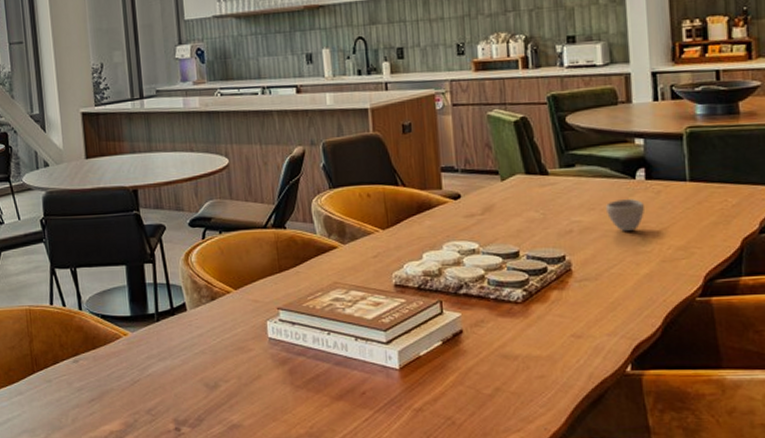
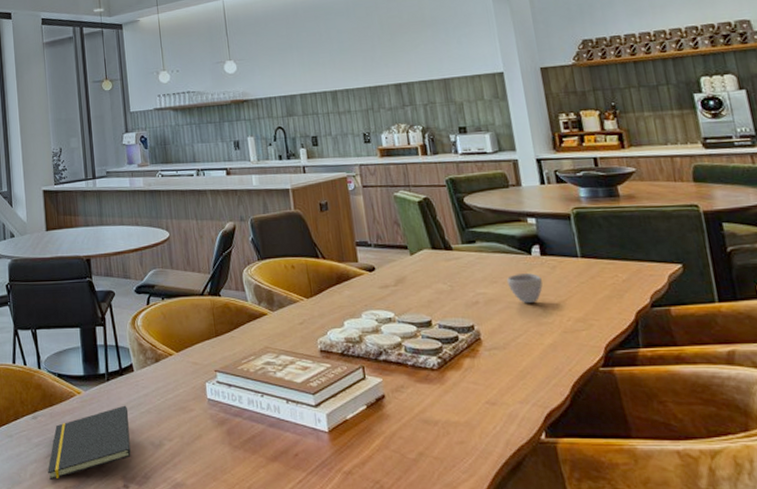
notepad: none [91,346,183,425] -> present [48,405,131,481]

